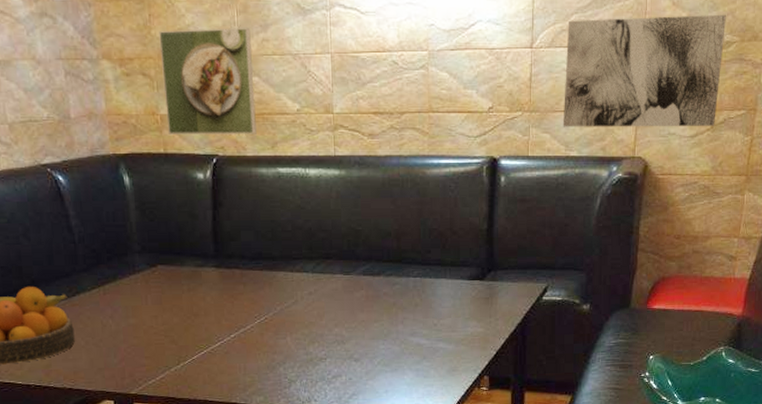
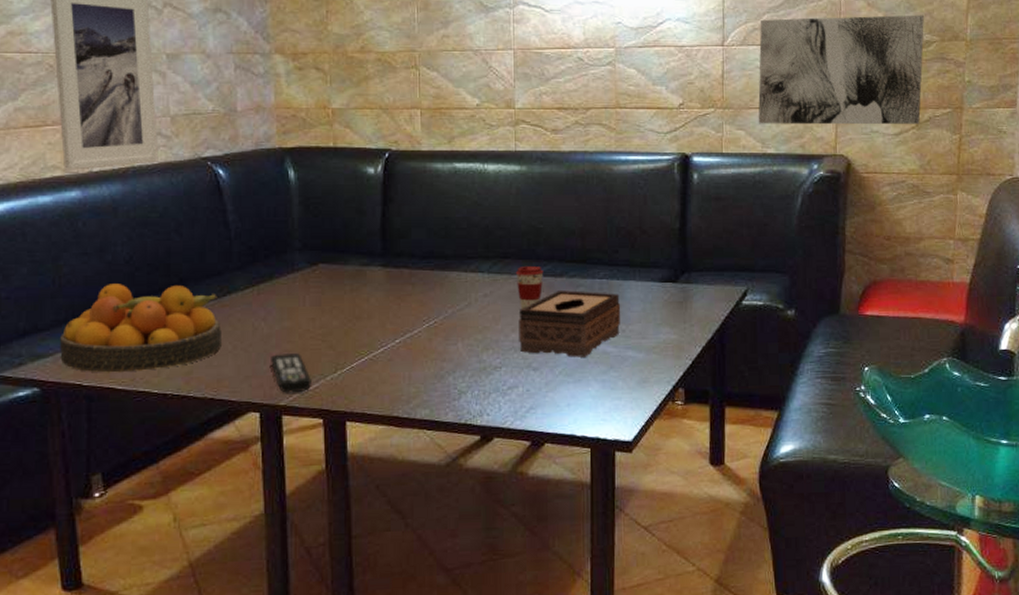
remote control: none [120,347,158,383] -> present [271,352,311,393]
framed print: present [159,28,257,134] -> none [335,24,433,129]
coffee cup: none [337,266,363,306] -> present [515,266,544,309]
tissue box: none [341,288,433,349] -> present [519,291,621,357]

